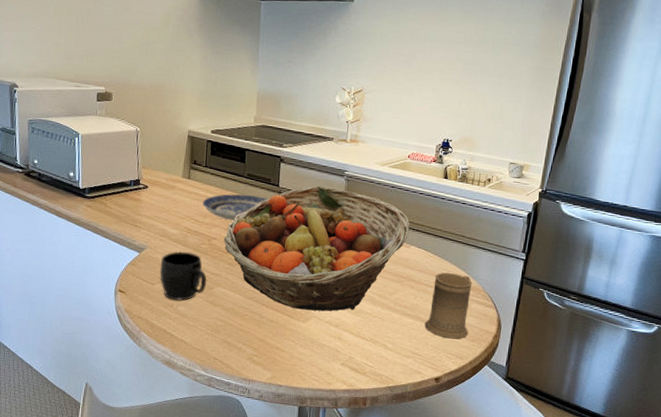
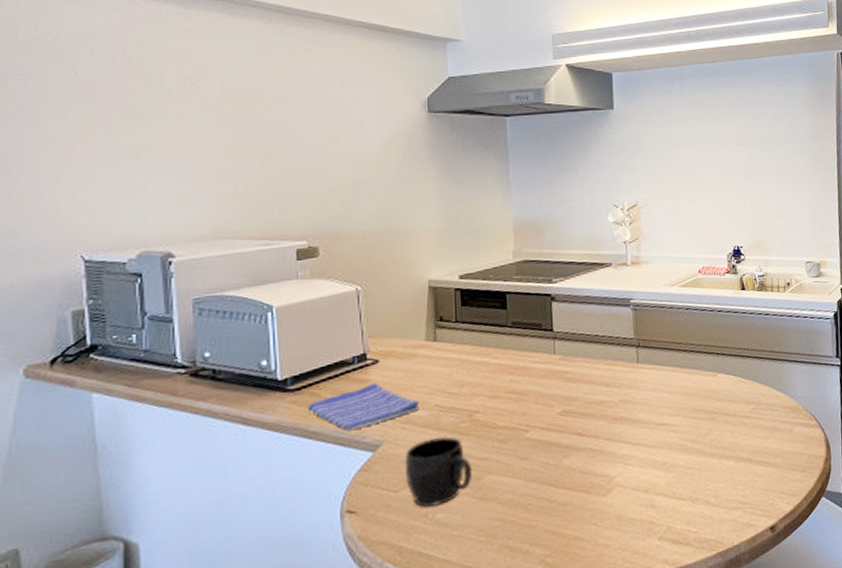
dish towel: none [98,202,174,235] -> present [308,382,419,431]
plate: present [203,194,268,220] -> none [457,347,541,385]
fruit basket: present [223,186,410,311] -> none [489,321,714,481]
mug: present [424,272,473,339] -> none [747,396,797,475]

